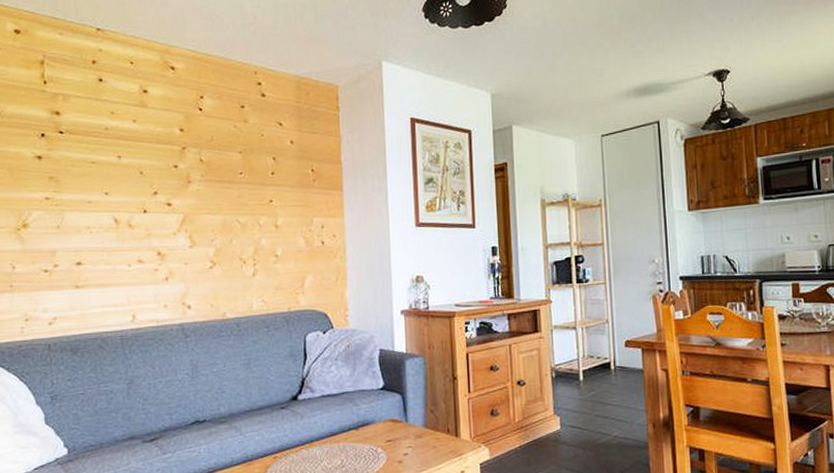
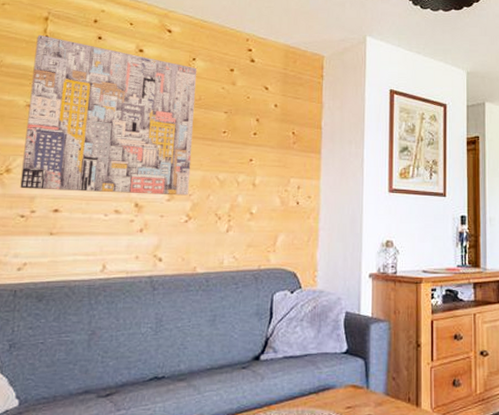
wall art: none [35,80,211,243] -> present [20,34,197,196]

